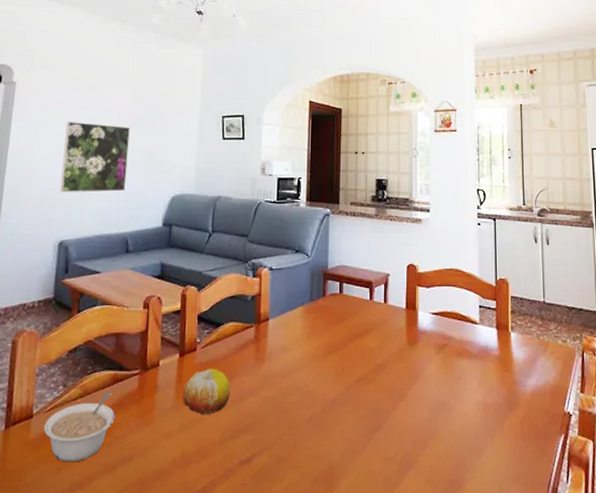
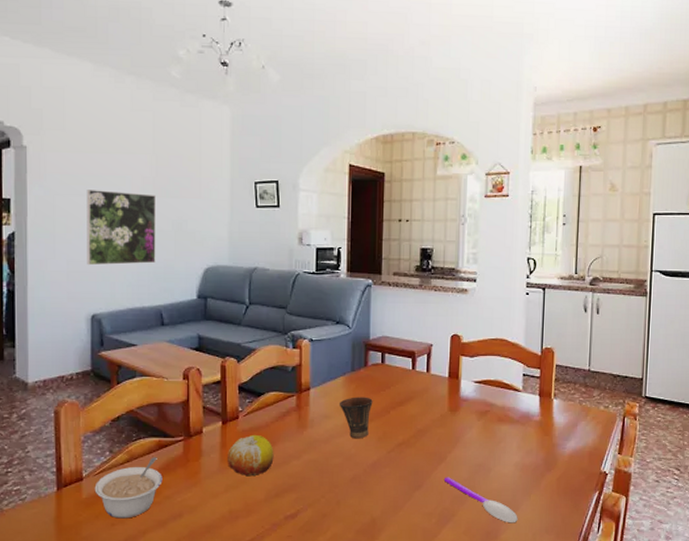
cup: none [297,328,331,374] -> present [339,397,373,439]
spoon: none [405,417,483,471] -> present [445,477,518,523]

